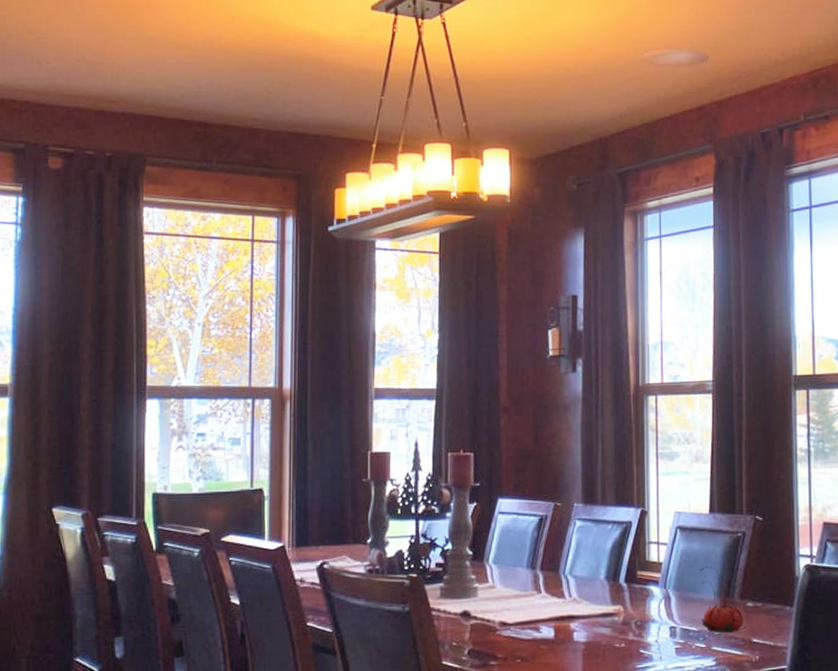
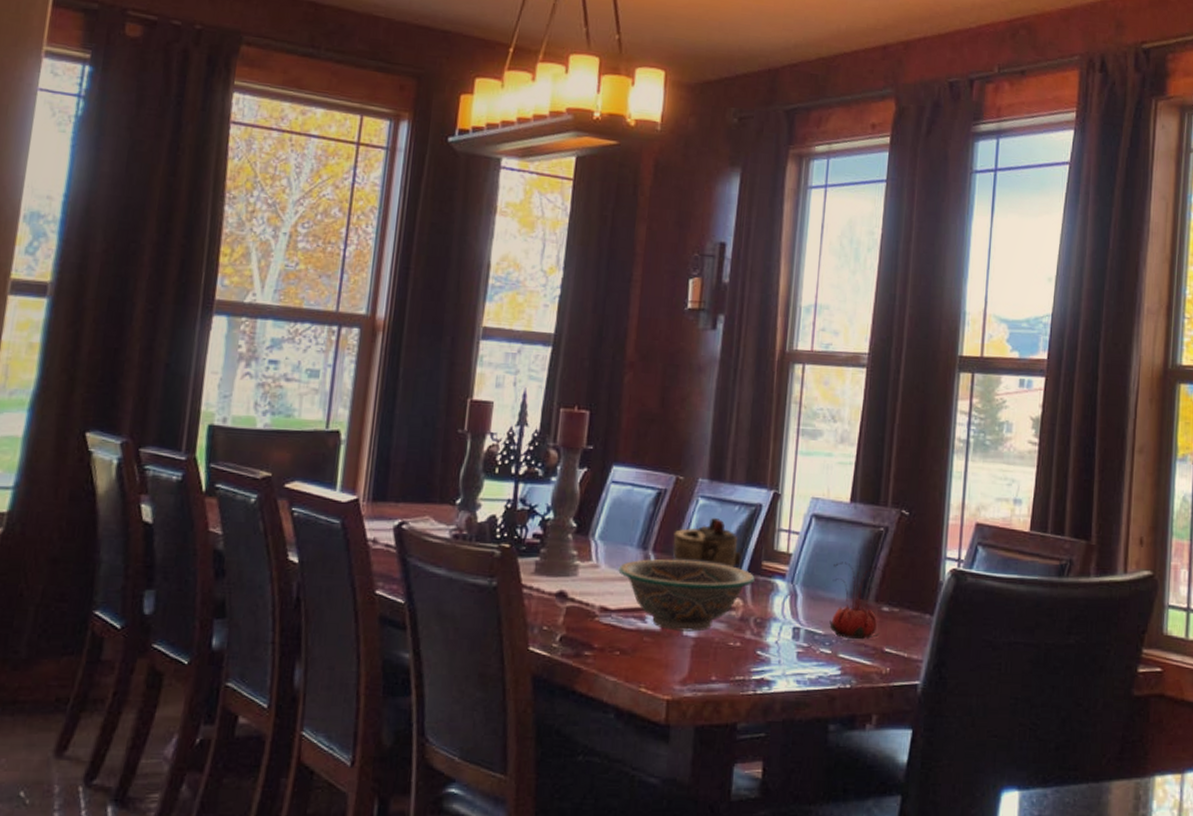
bowl: none [512,575,632,638] -> present [618,558,755,632]
teapot: none [557,536,618,579] -> present [672,517,742,568]

